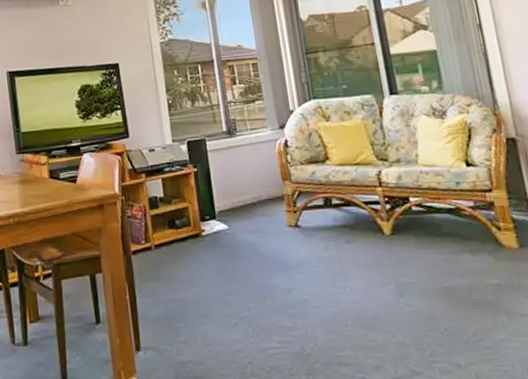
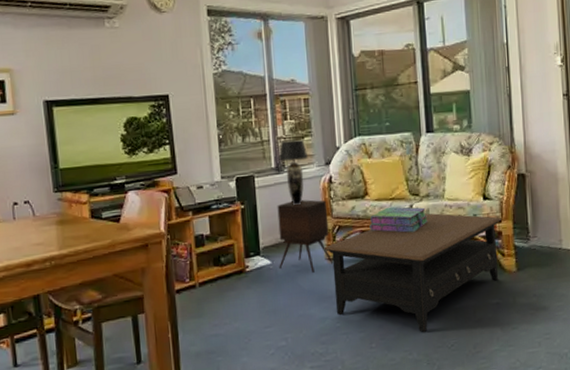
table lamp: none [229,103,261,169] -> present [278,139,309,205]
side table: none [231,164,296,240] -> present [277,200,334,273]
coffee table: none [284,179,497,312] -> present [324,213,502,332]
stack of books: none [333,172,401,201] -> present [369,206,428,233]

